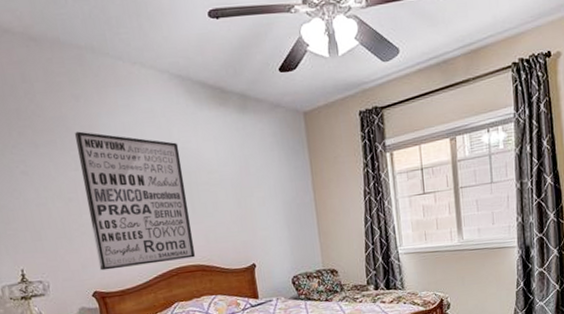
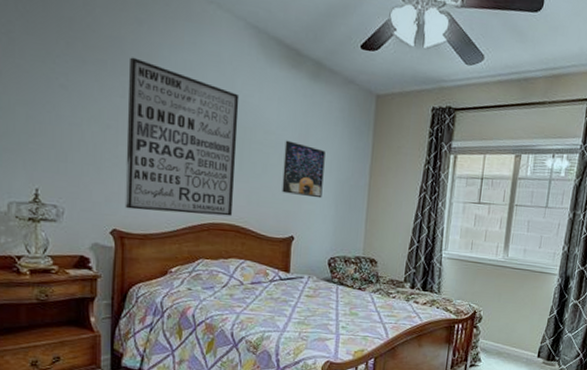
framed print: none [228,175,273,226] -> present [282,140,326,199]

